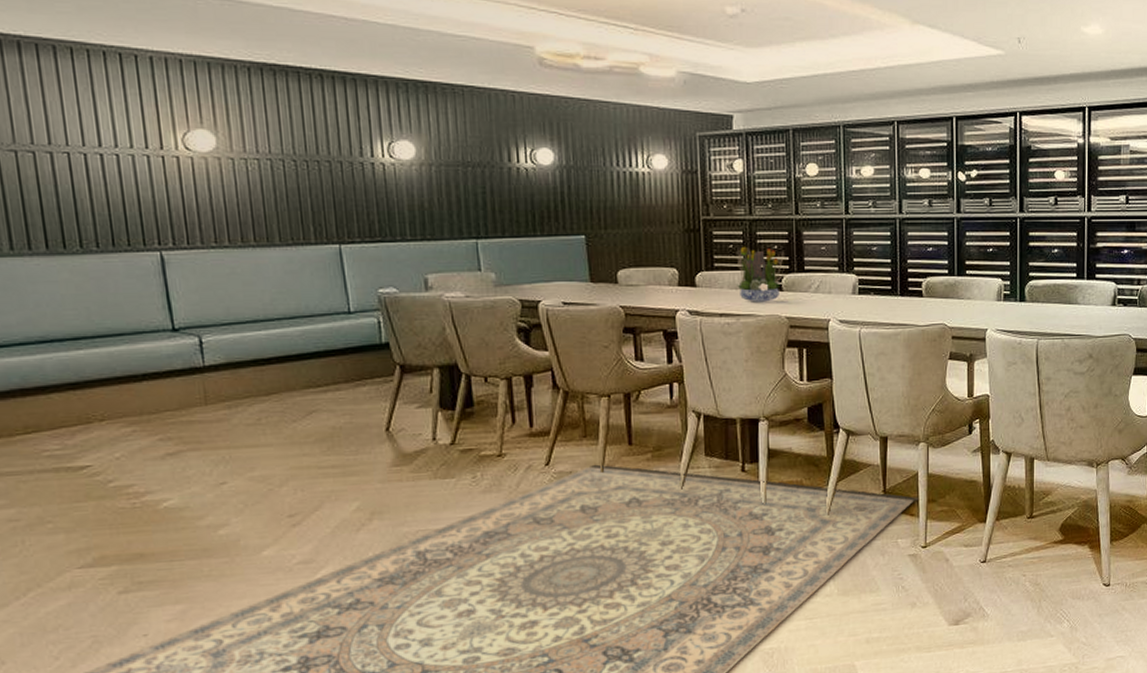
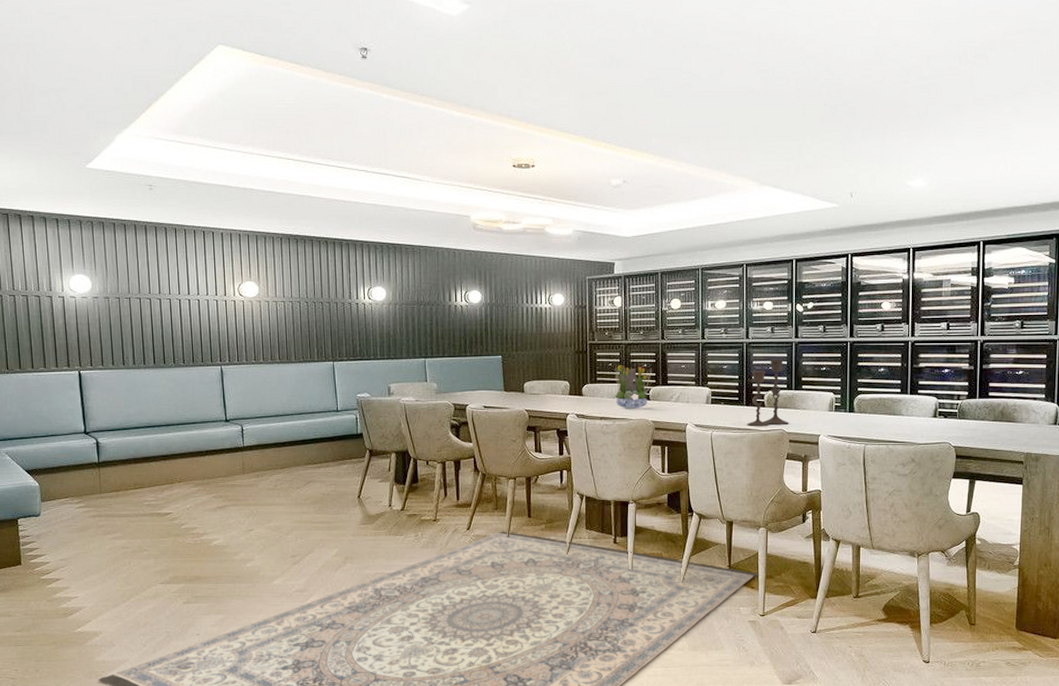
candlestick: none [901,239,952,320] -> present [746,359,789,426]

